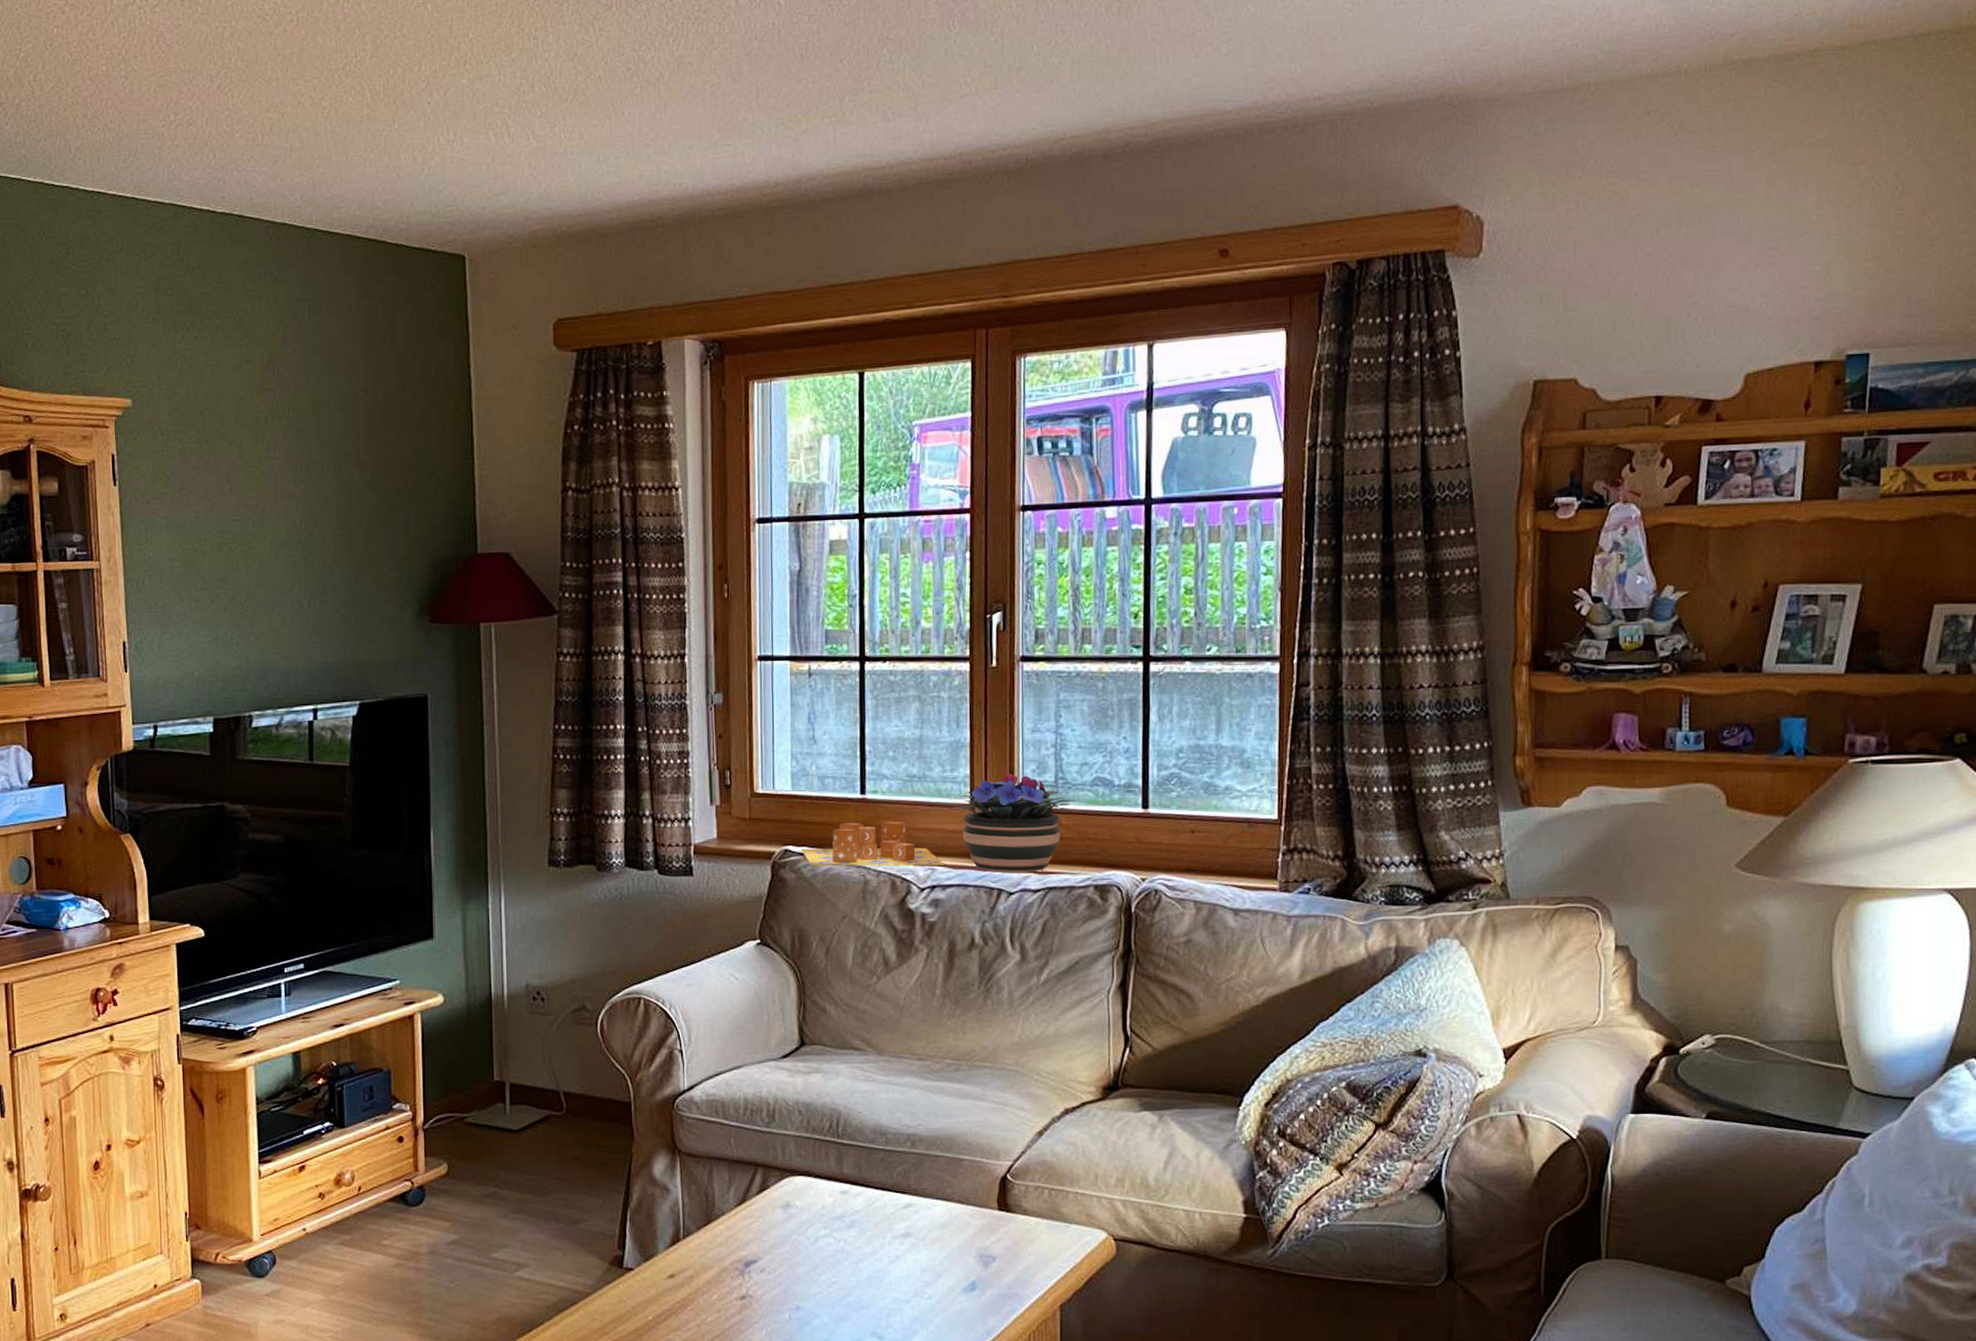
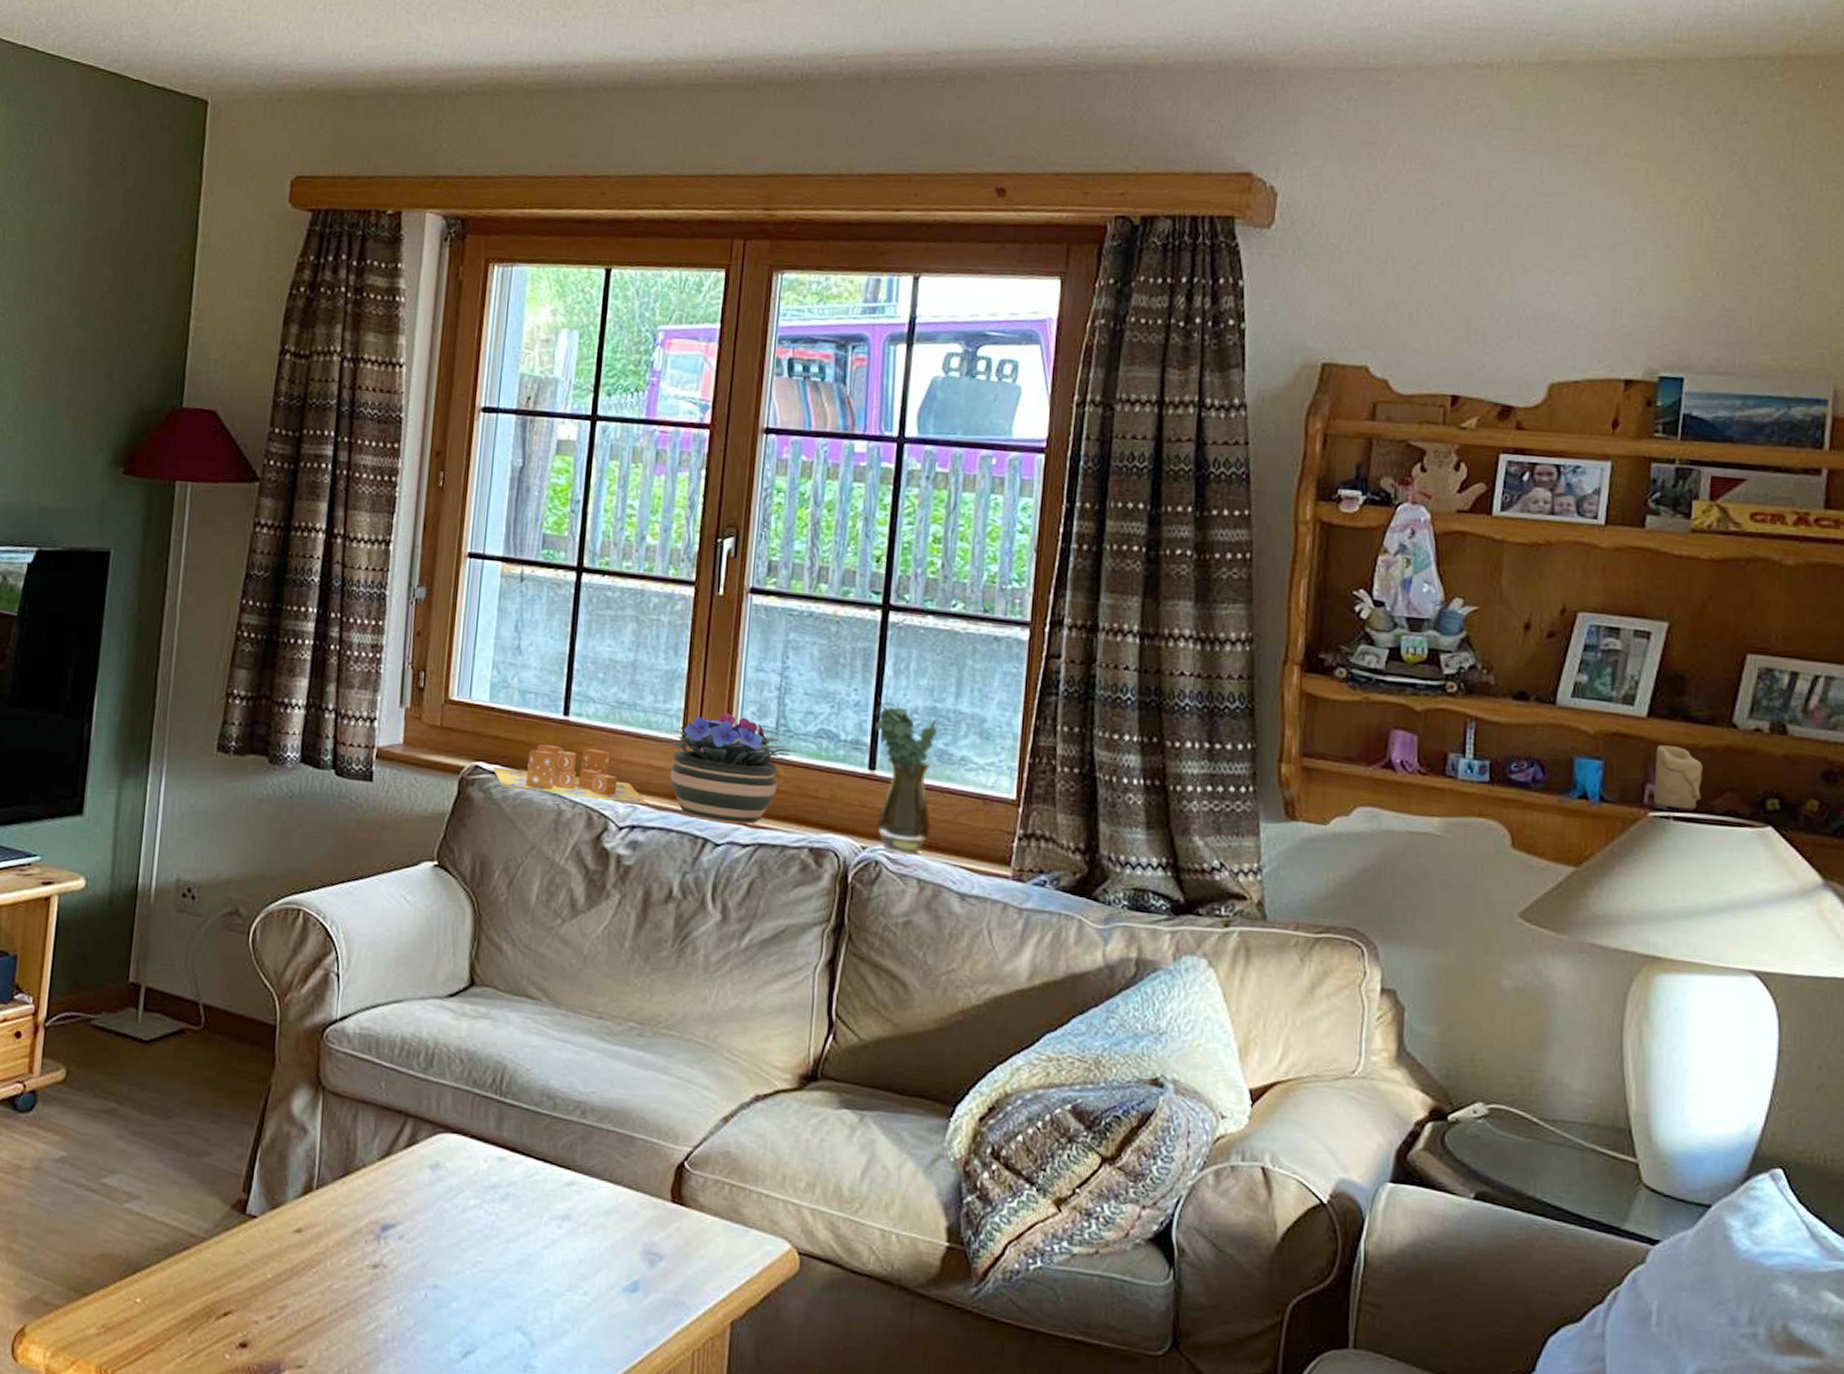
vase: none [1143,741,1202,882] -> present [874,696,937,856]
candle: none [1853,696,1897,753] -> present [1654,745,1703,810]

